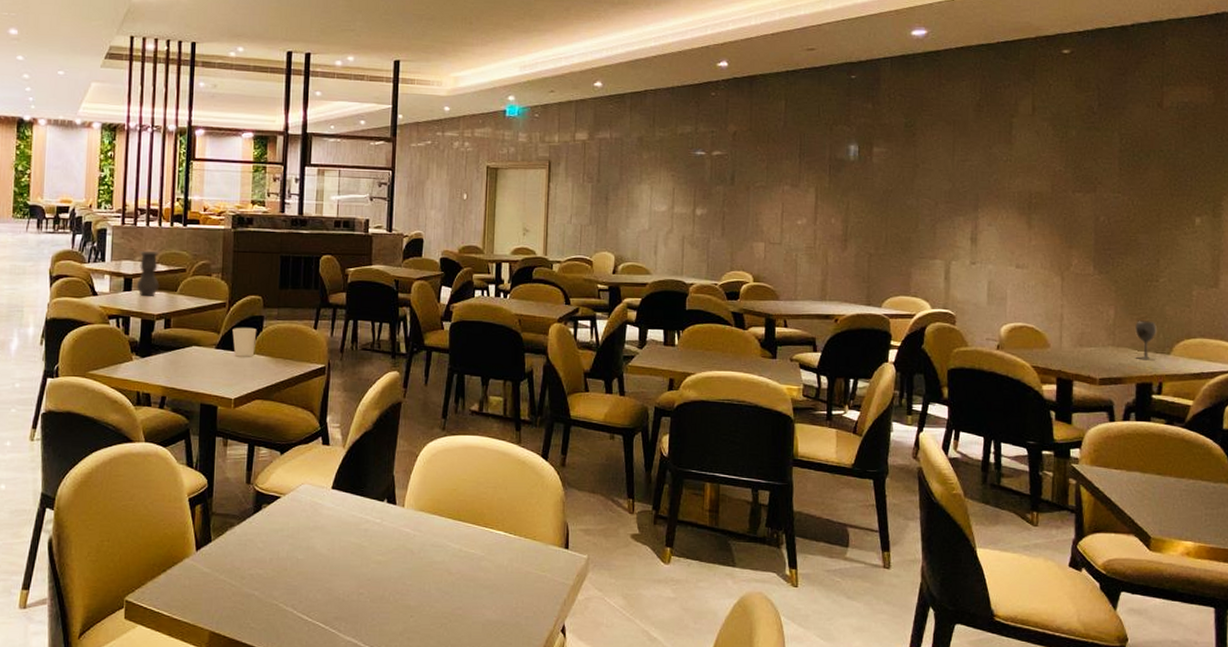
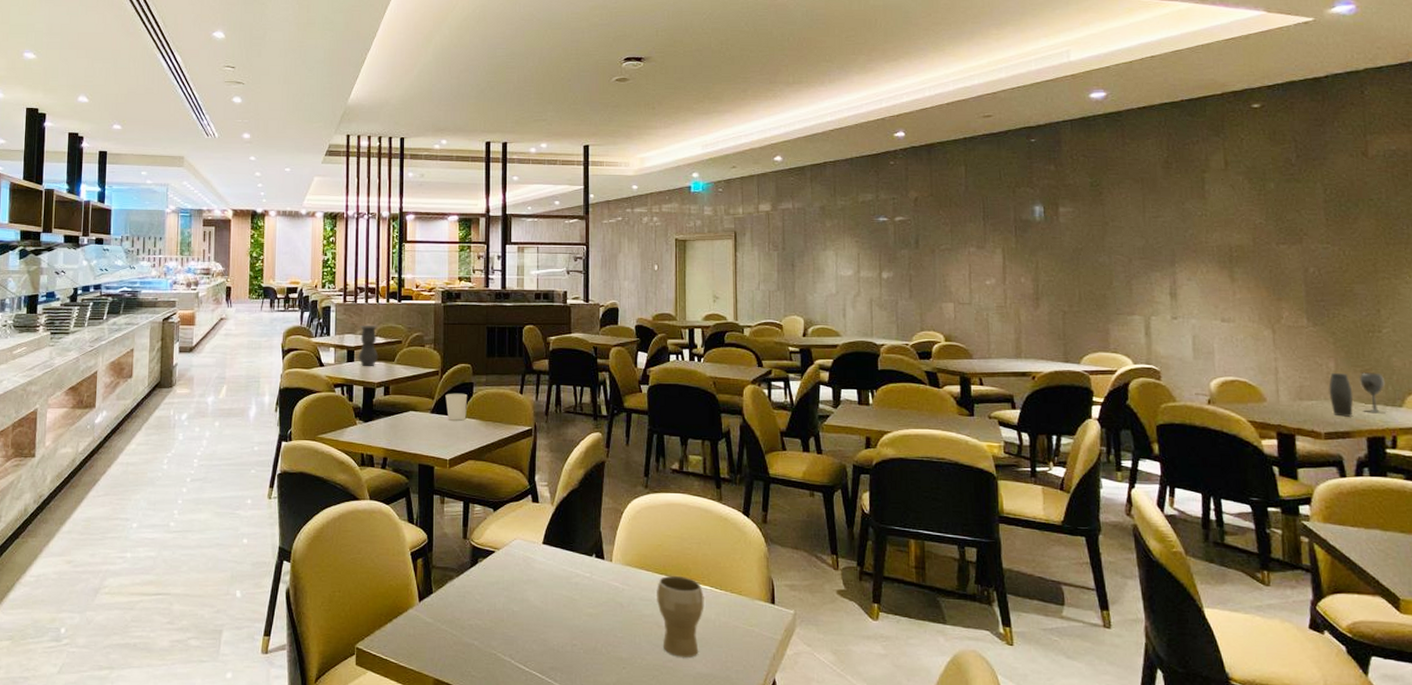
cup: none [449,520,498,604] -> present [657,575,704,657]
vase: none [1107,321,1128,363] -> present [1329,373,1354,417]

